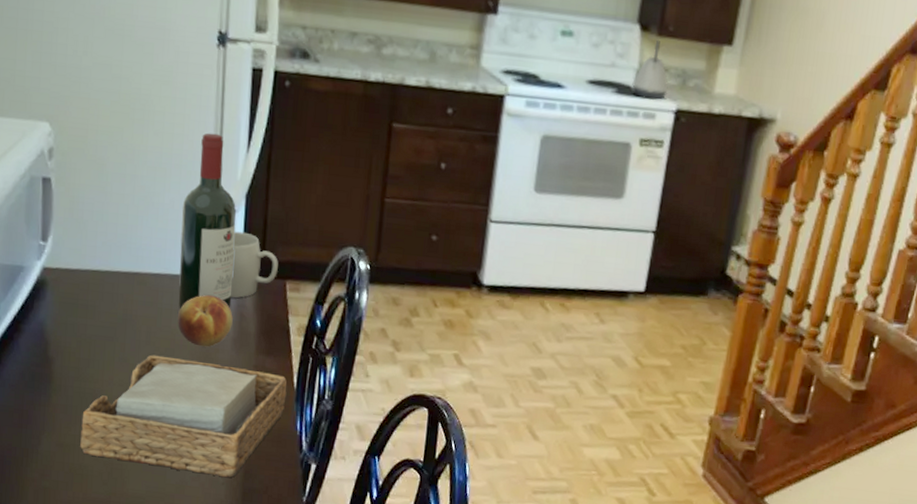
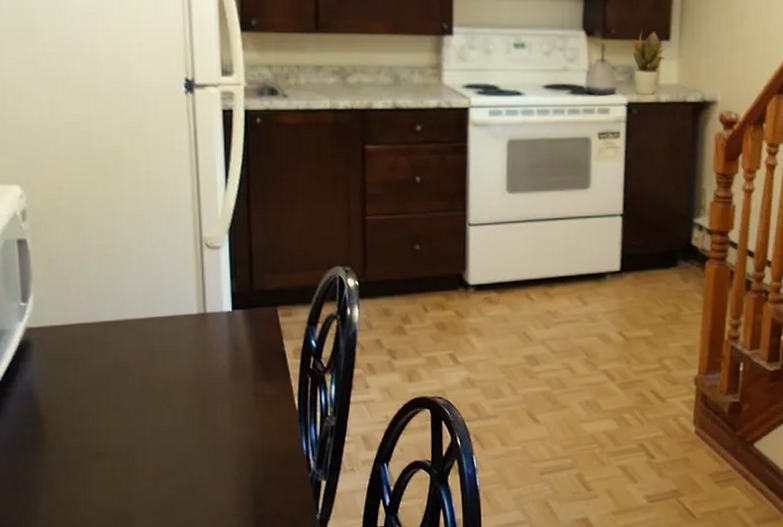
napkin holder: present [80,355,287,478] -> none [80,398,289,509]
fruit: present [177,294,233,348] -> none [170,331,228,383]
wine bottle: present [178,133,236,310] -> none [165,176,225,350]
mug: present [230,231,278,298] -> none [220,266,268,332]
potted plant: none [687,29,727,105] -> present [632,29,666,96]

